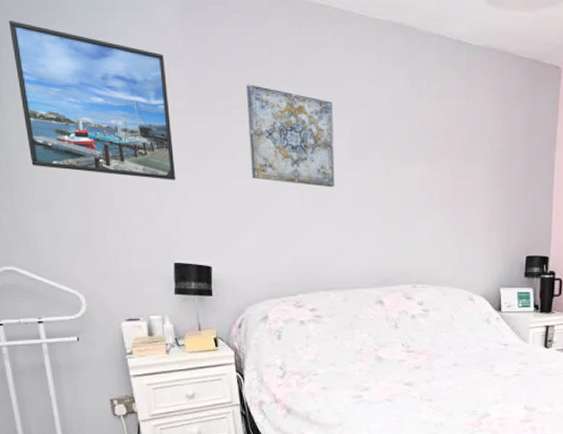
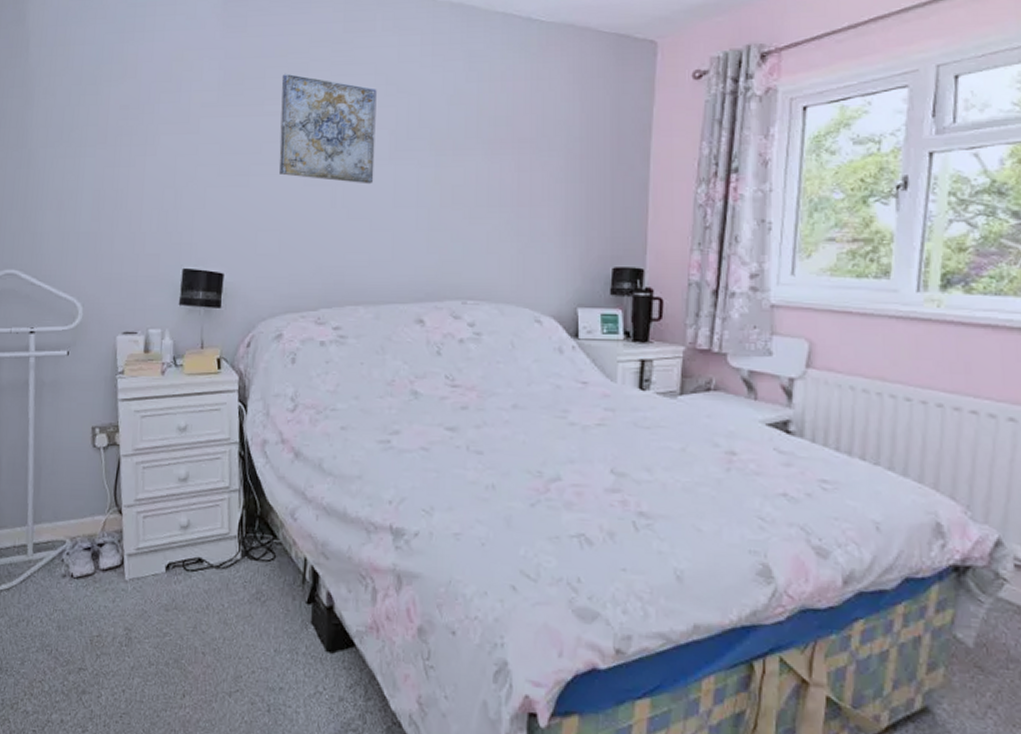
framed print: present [9,21,175,180] -> none [51,22,199,177]

